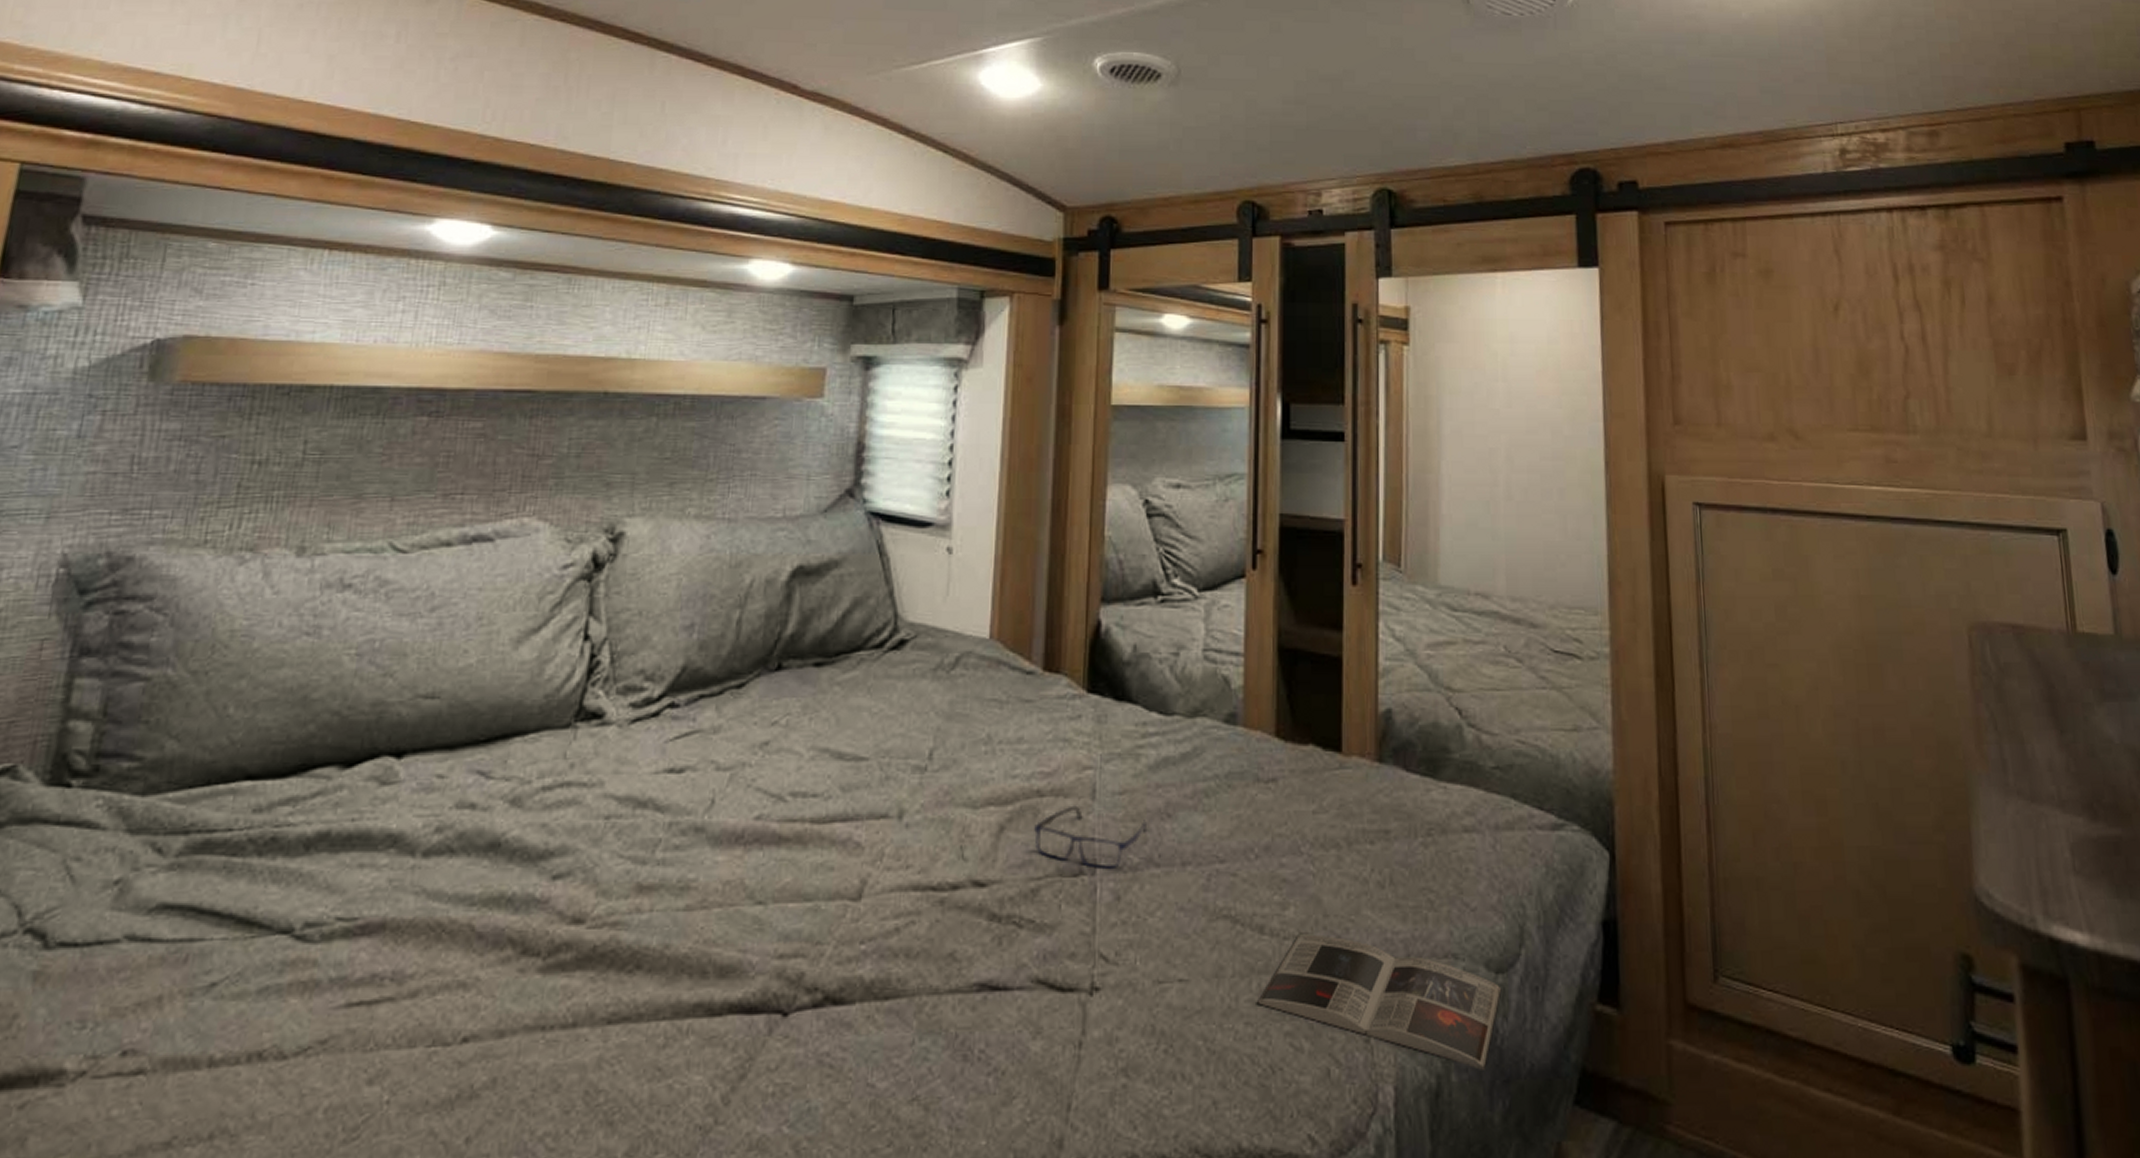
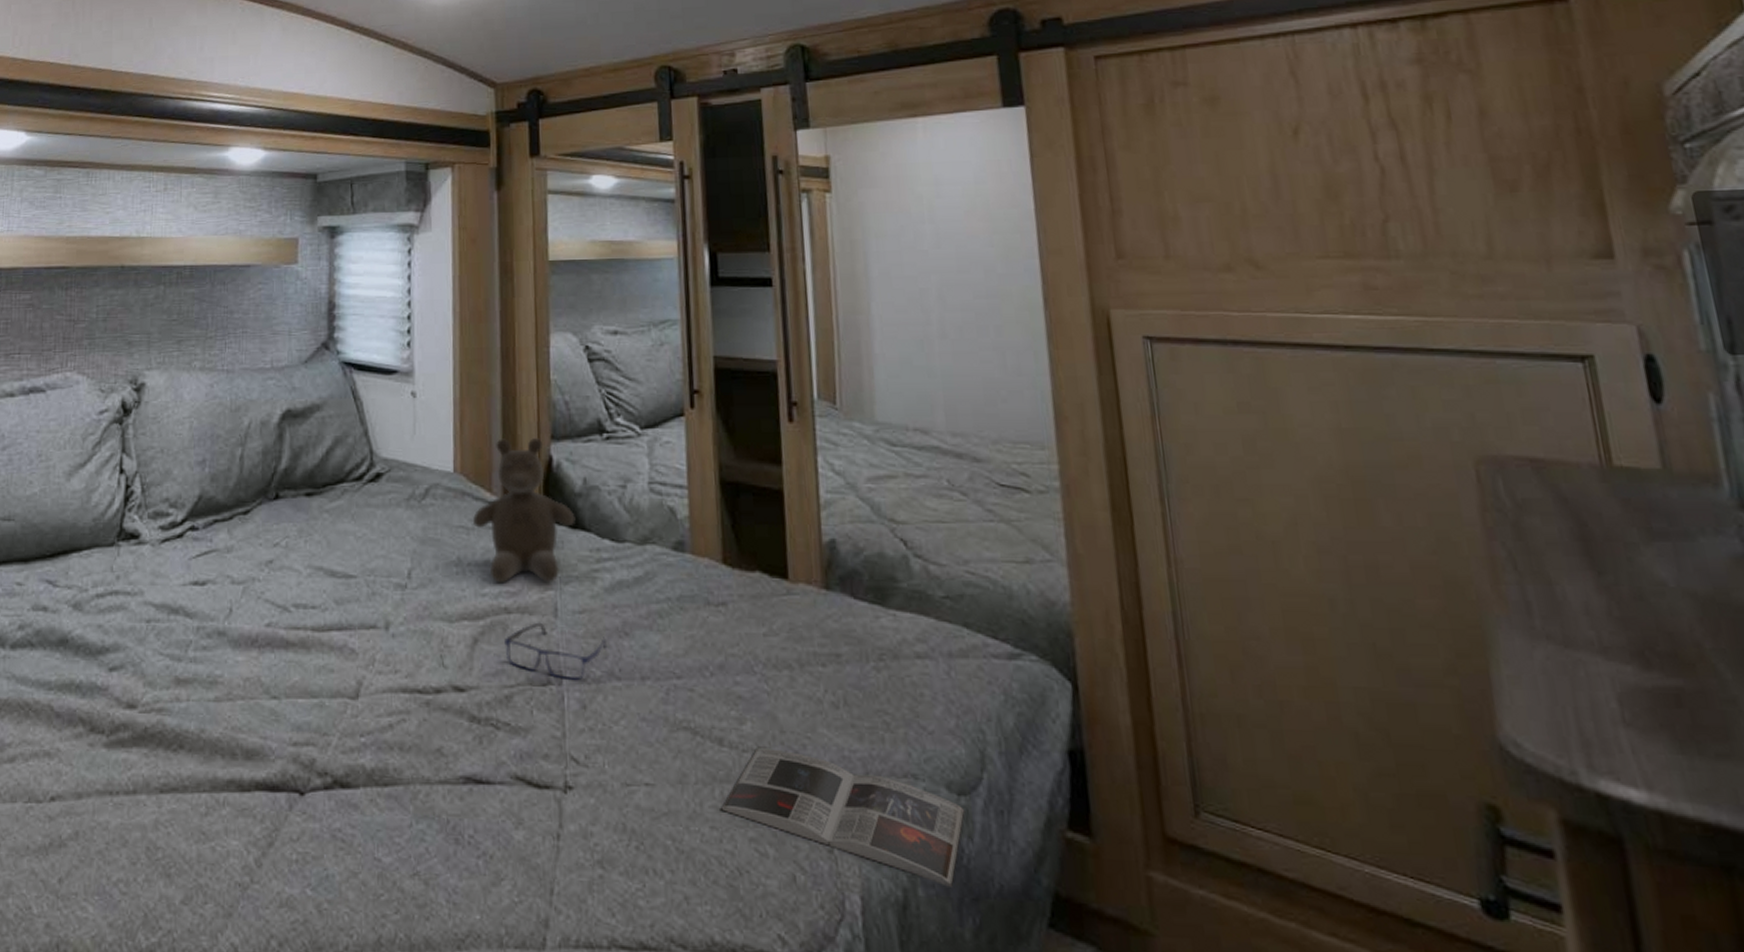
teddy bear: none [1007,601,1122,763] -> present [472,438,575,583]

